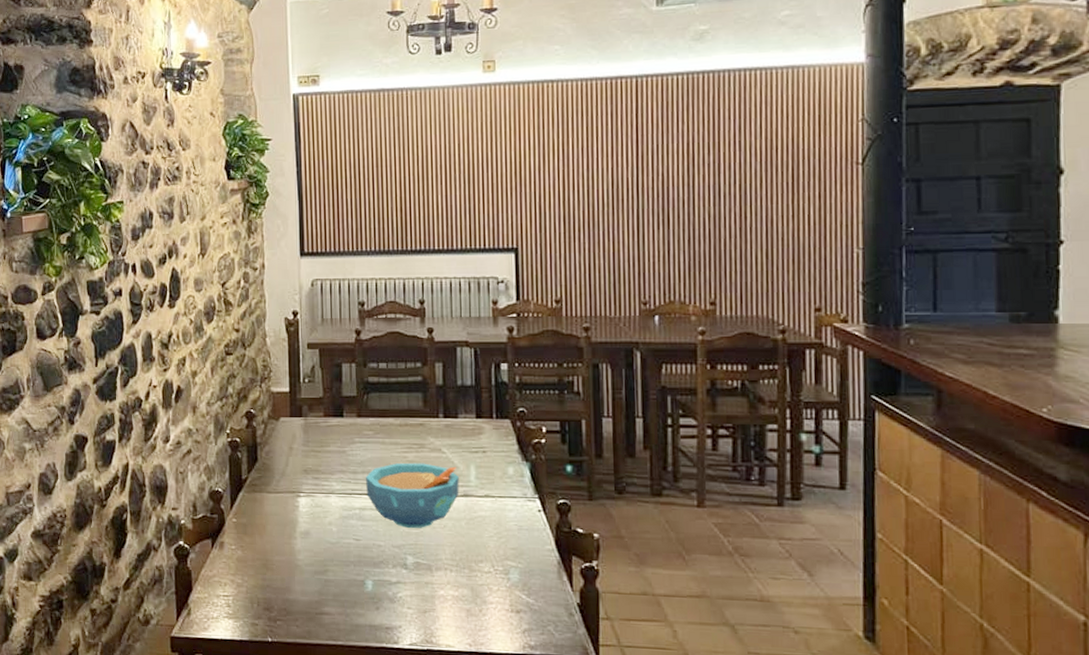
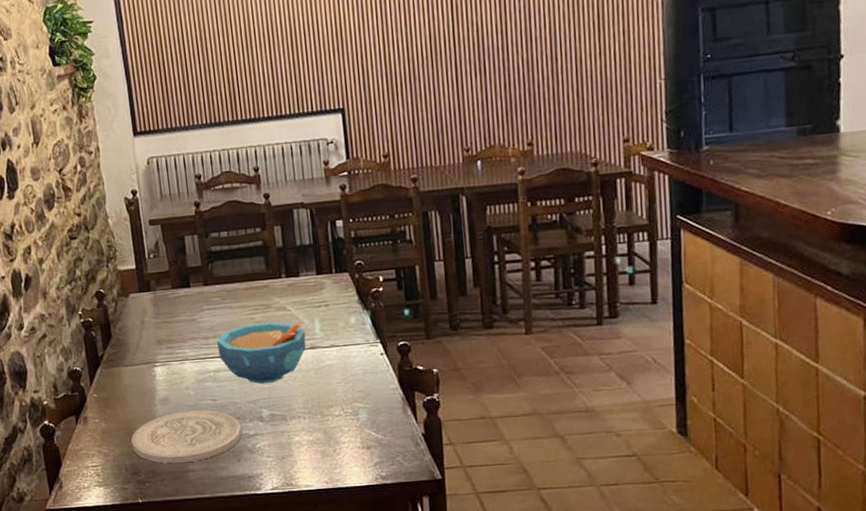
plate: none [266,548,384,604] -> present [131,410,242,464]

